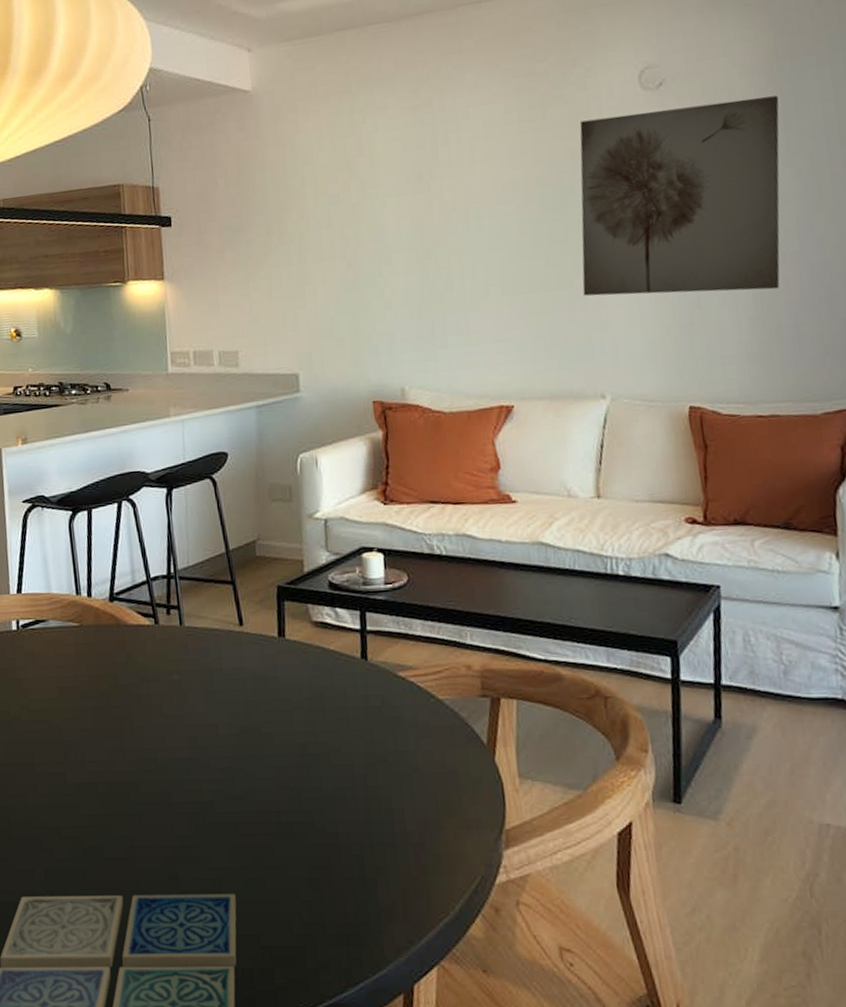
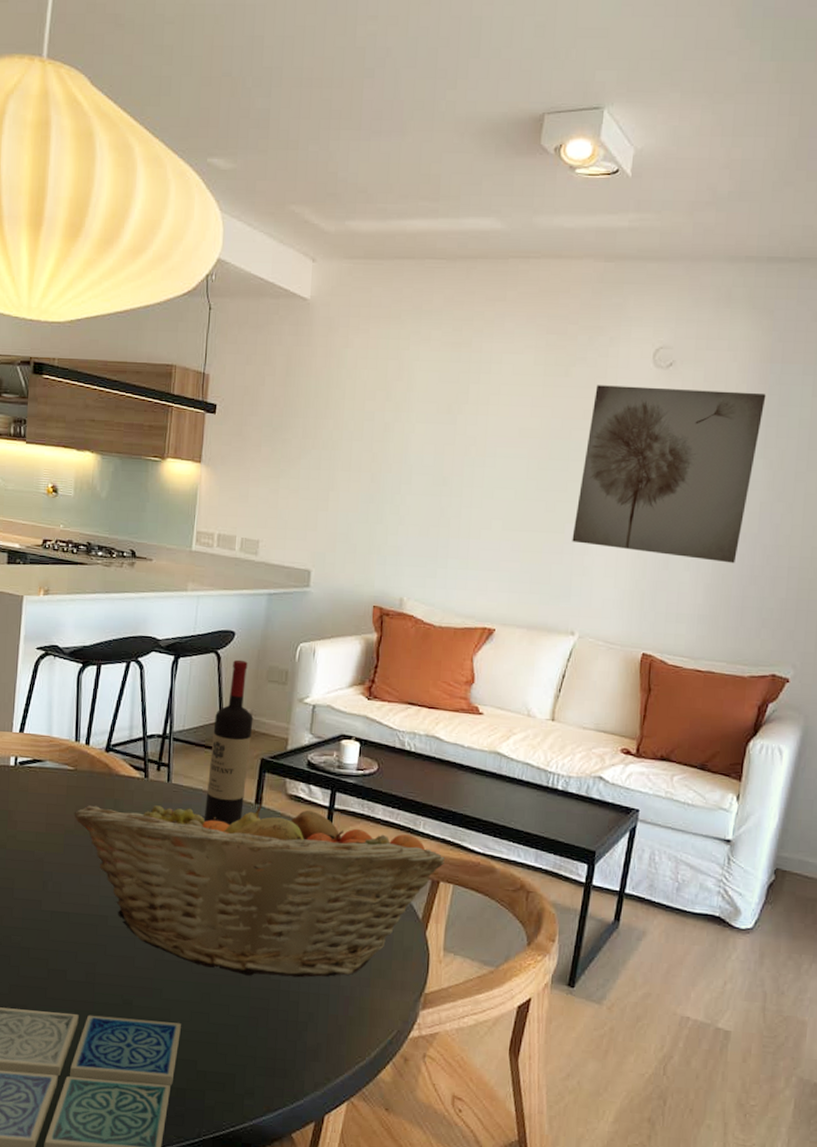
fruit basket: none [86,625,502,831] -> present [74,793,445,978]
wine bottle: none [220,481,267,665] -> present [204,659,254,826]

